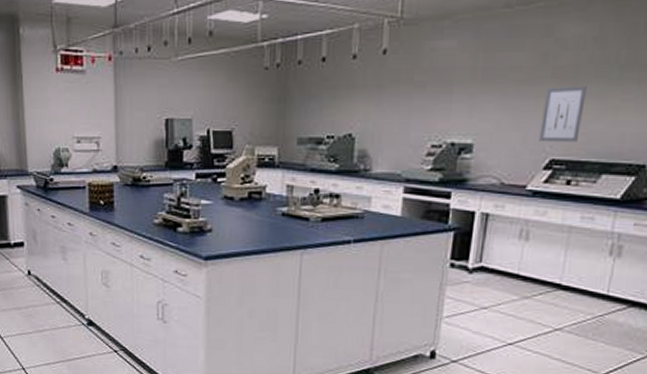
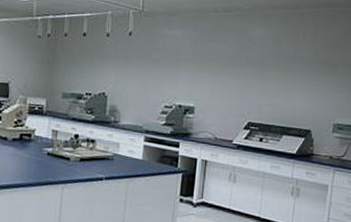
wall art: present [539,85,587,142] -> none [240,70,270,111]

